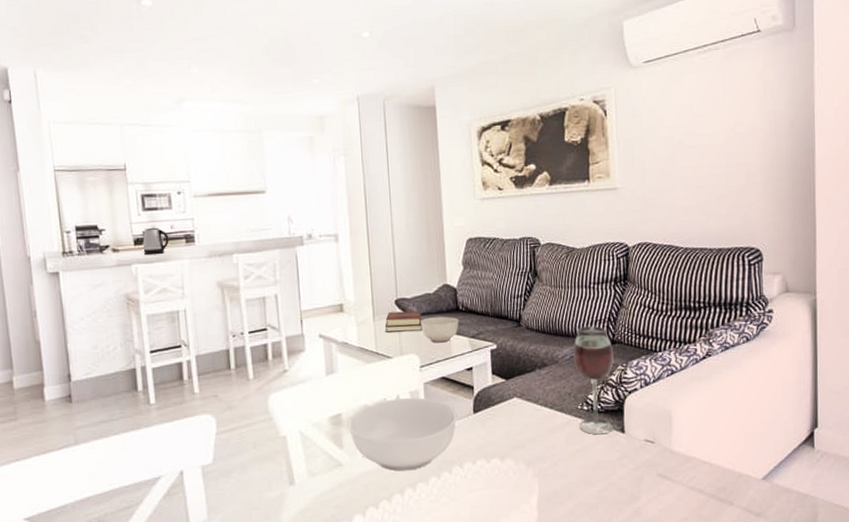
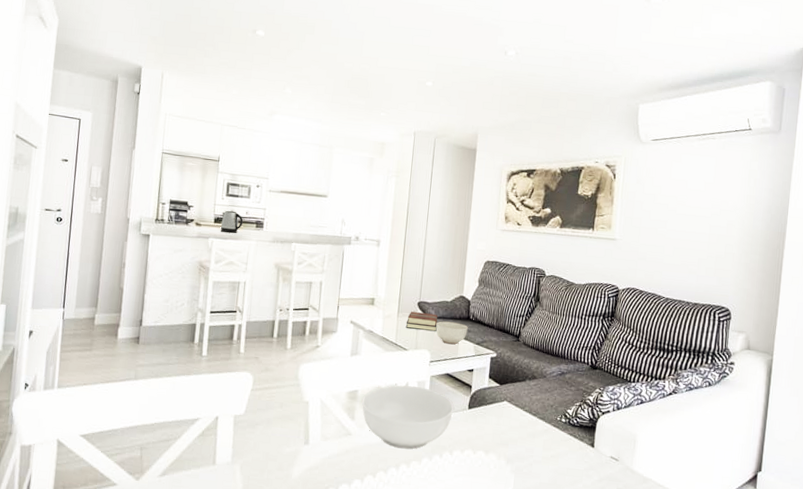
wineglass: present [573,326,614,435] -> none [557,350,594,446]

